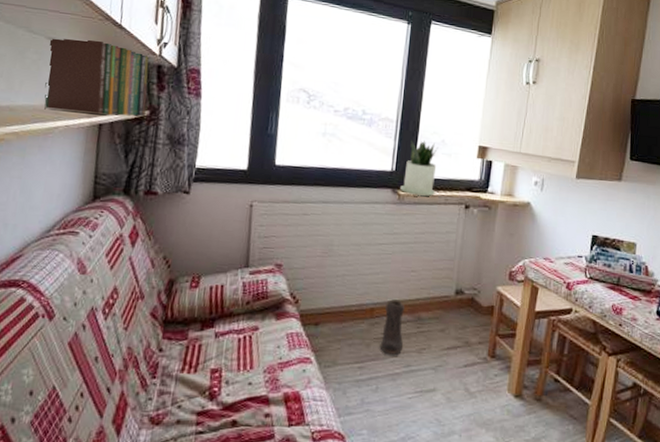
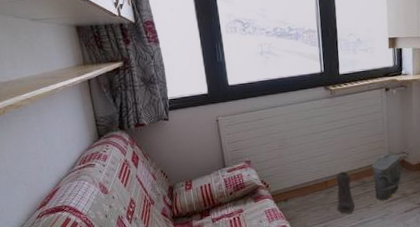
books: present [44,39,149,117] -> none [34,14,120,76]
planter: present [400,140,438,197] -> none [330,42,360,89]
bag: none [431,285,470,347] -> present [371,152,402,201]

